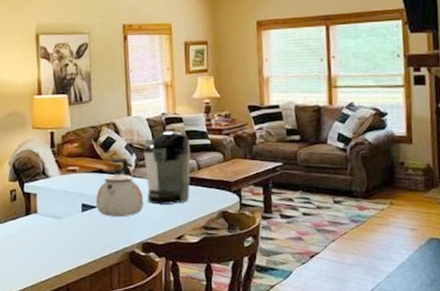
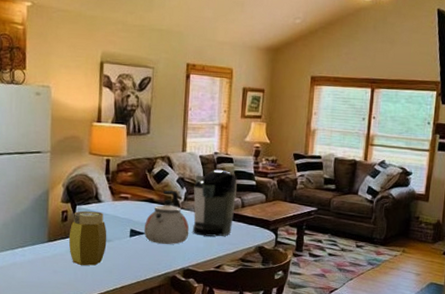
jar: none [19,187,59,246] -> present [68,211,107,266]

